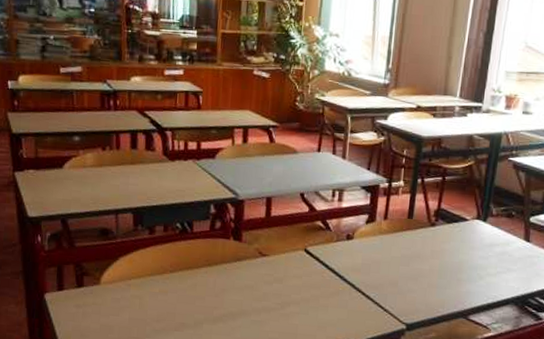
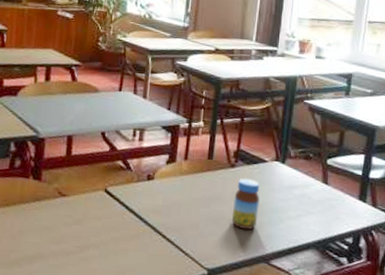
jar: none [430,236,459,286] -> present [231,178,260,230]

